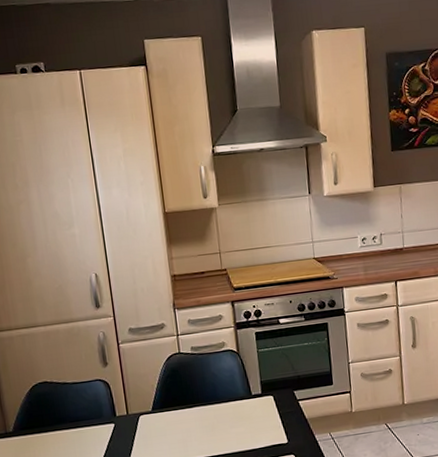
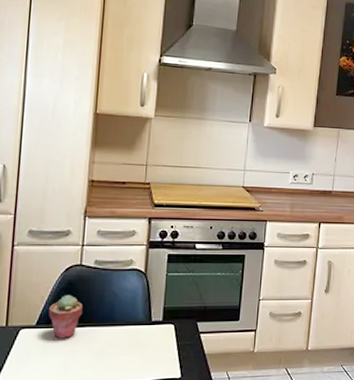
potted succulent: none [159,380,189,420] -> present [48,294,83,339]

